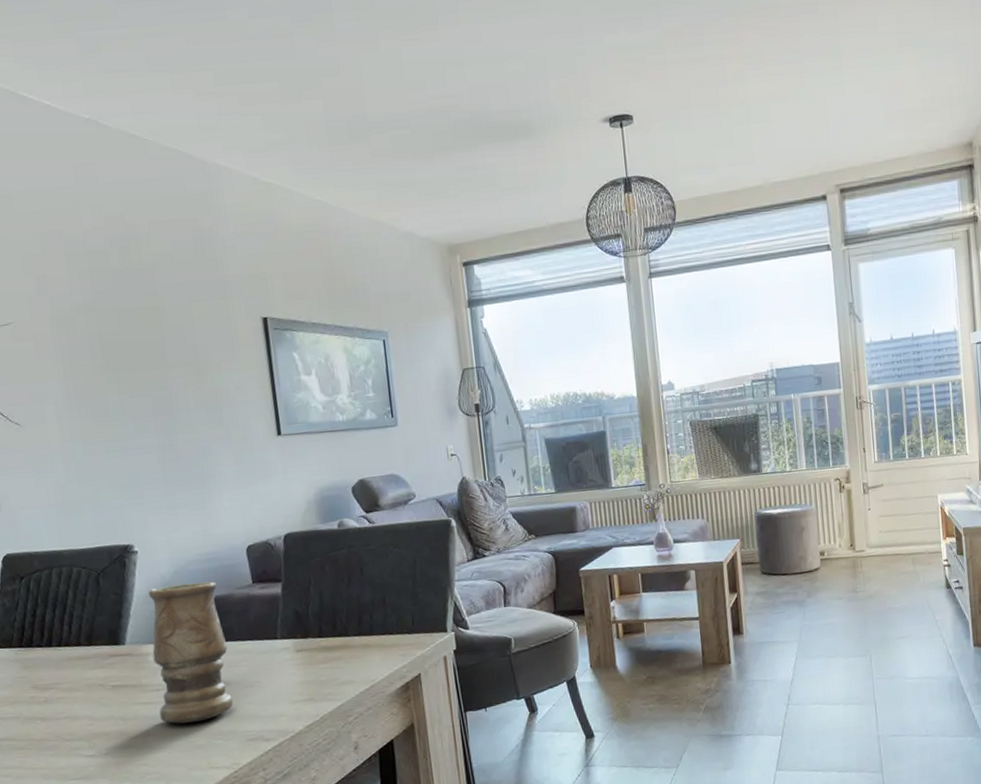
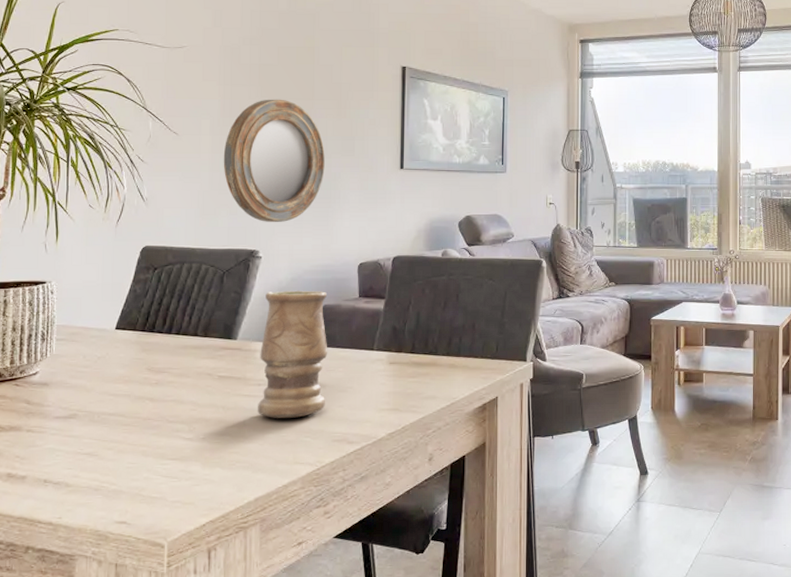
home mirror: none [75,371,193,513] -> present [223,99,325,222]

